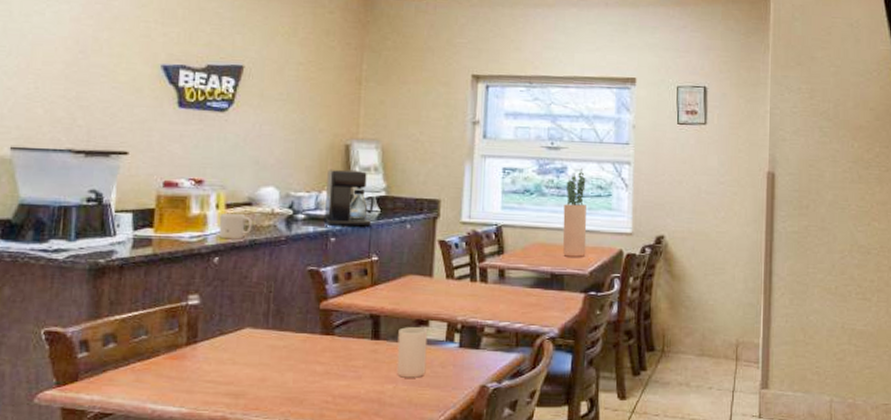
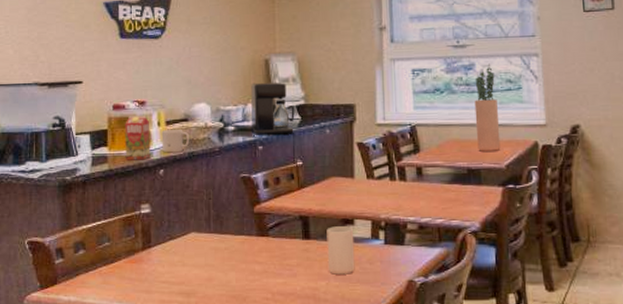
juice carton: none [173,195,207,245] -> present [125,115,151,161]

